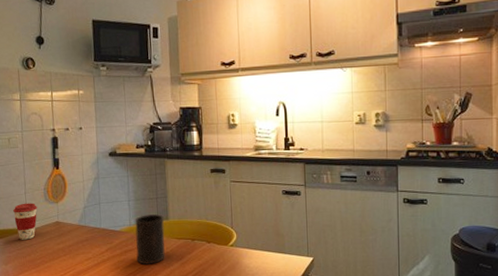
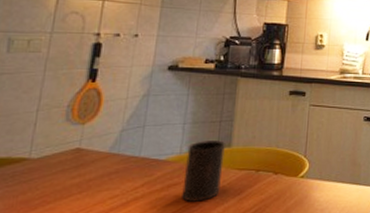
coffee cup: present [13,203,37,240] -> none [11,123,52,173]

